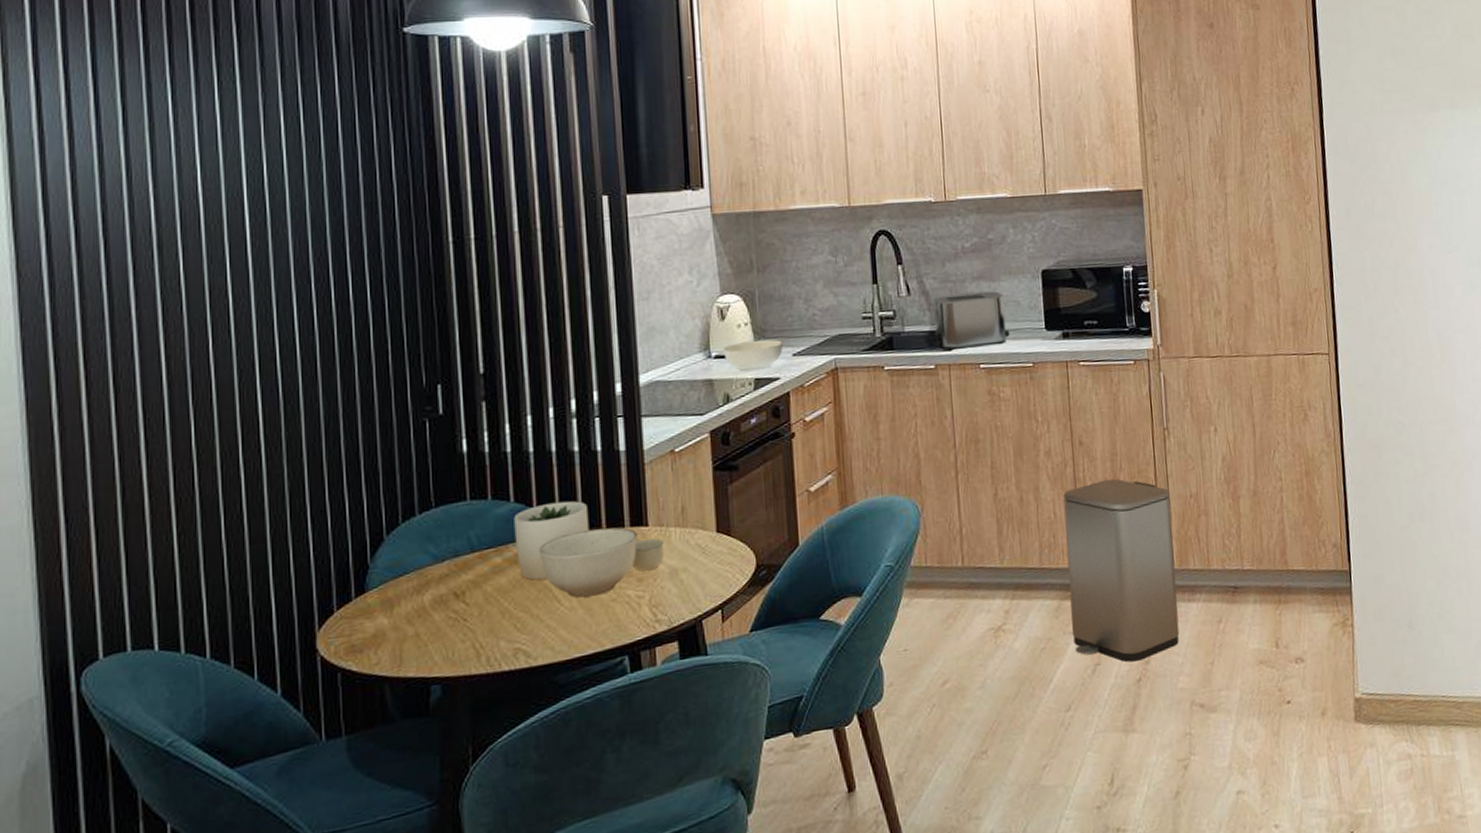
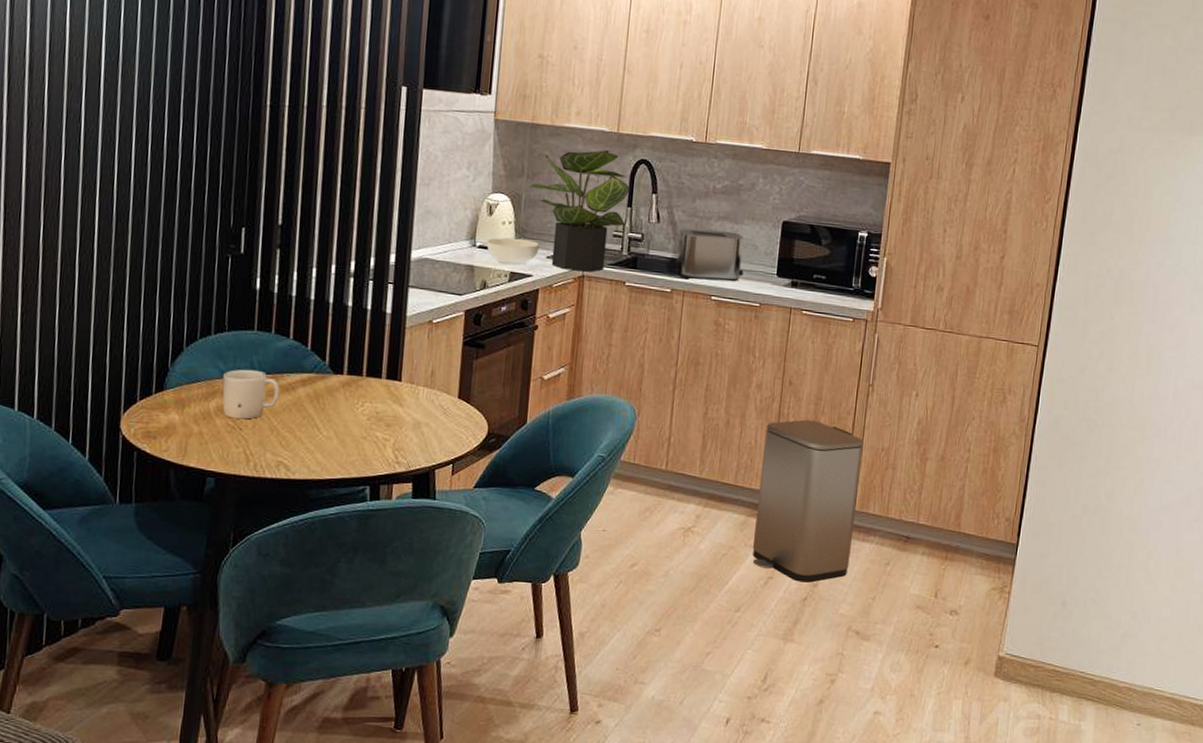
mug: none [434,546,507,610] -> present [222,369,280,420]
planter: present [514,501,590,581] -> none [289,345,353,410]
bowl: present [539,527,639,598] -> none [308,374,392,431]
cup: present [632,538,664,572] -> none [383,391,412,419]
potted plant: none [761,227,873,365] -> present [529,150,631,272]

